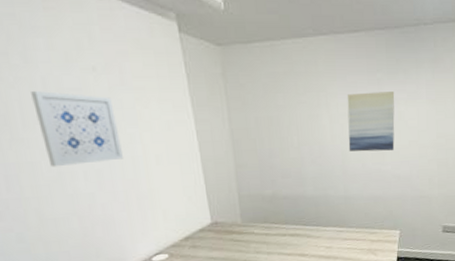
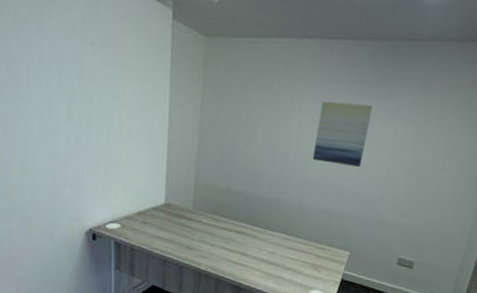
wall art: present [31,91,123,168] -> none [38,56,102,129]

